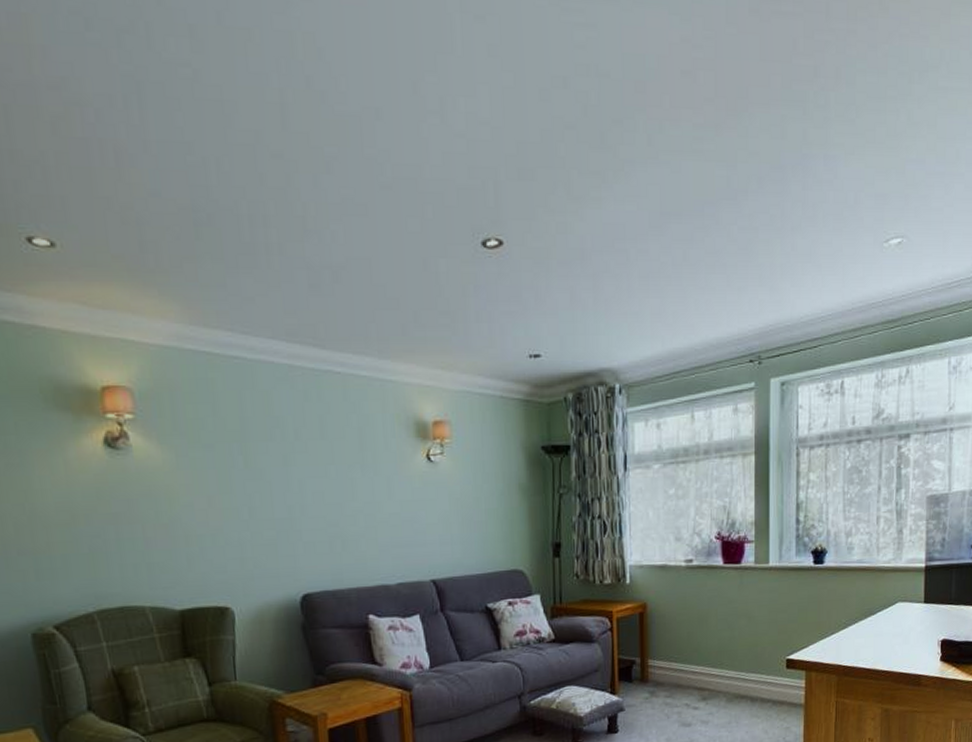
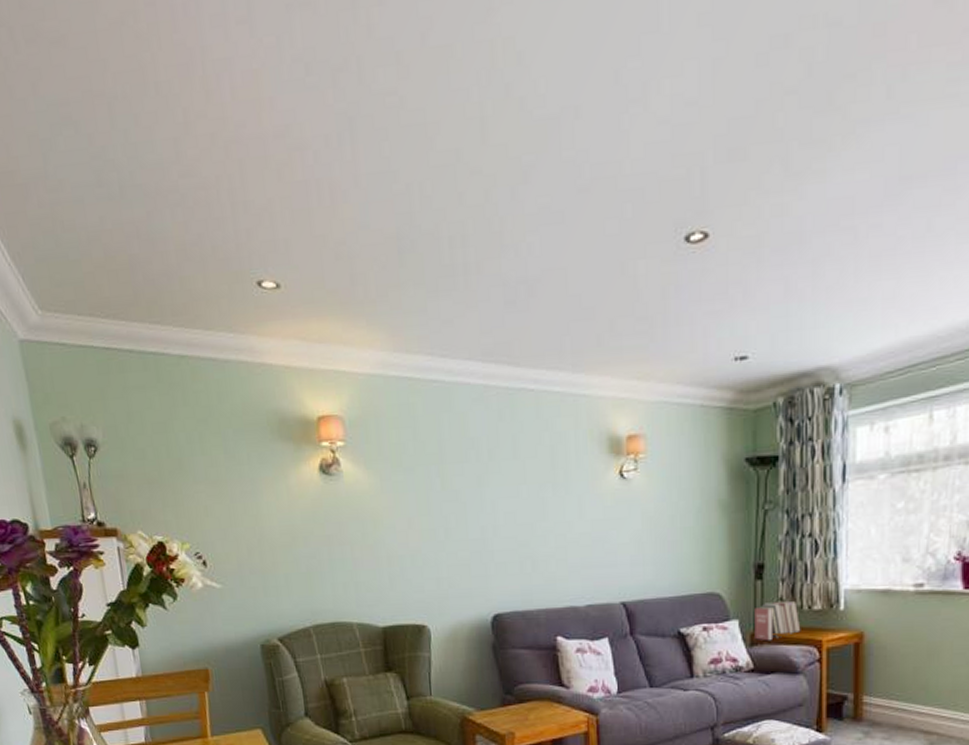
books: none [554,576,595,614] -> present [755,600,801,641]

